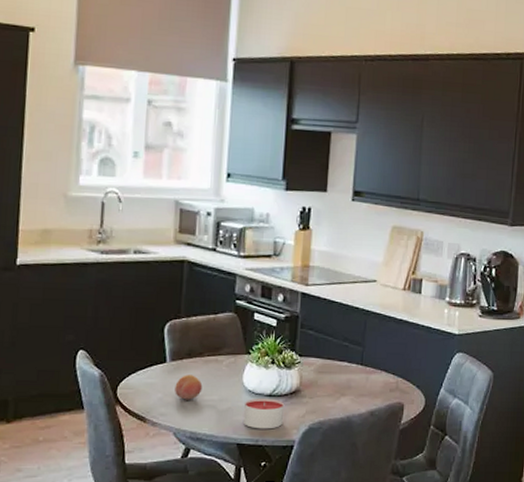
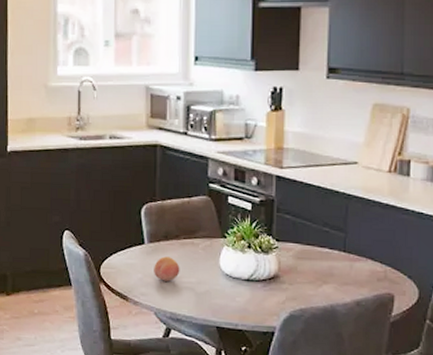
candle: present [244,398,285,429] -> none [222,282,264,314]

